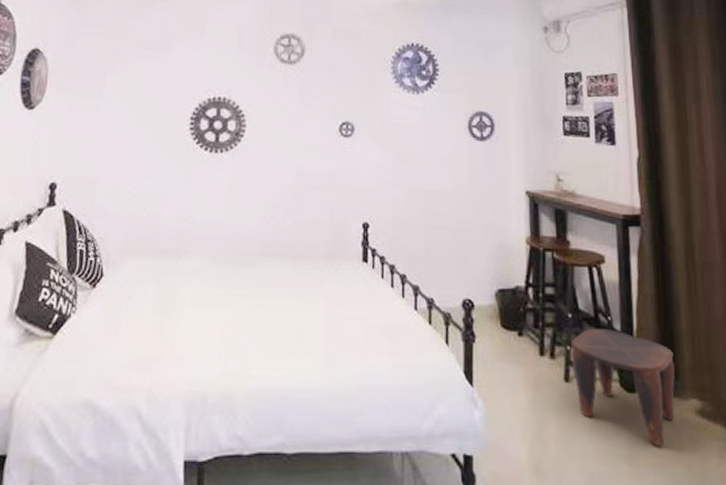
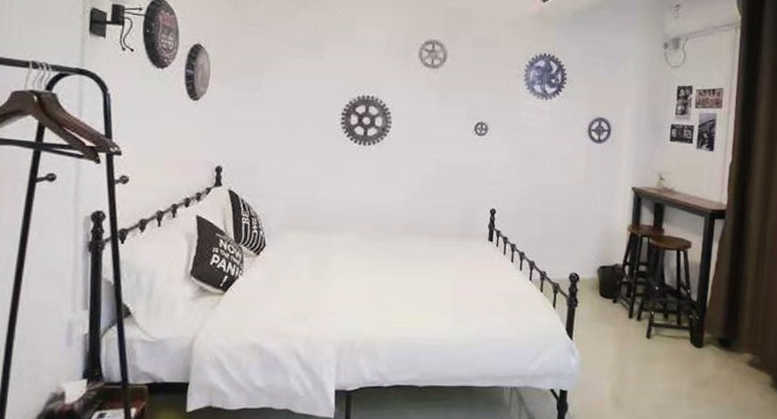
stool: present [571,328,675,446] -> none [654,298,736,387]

